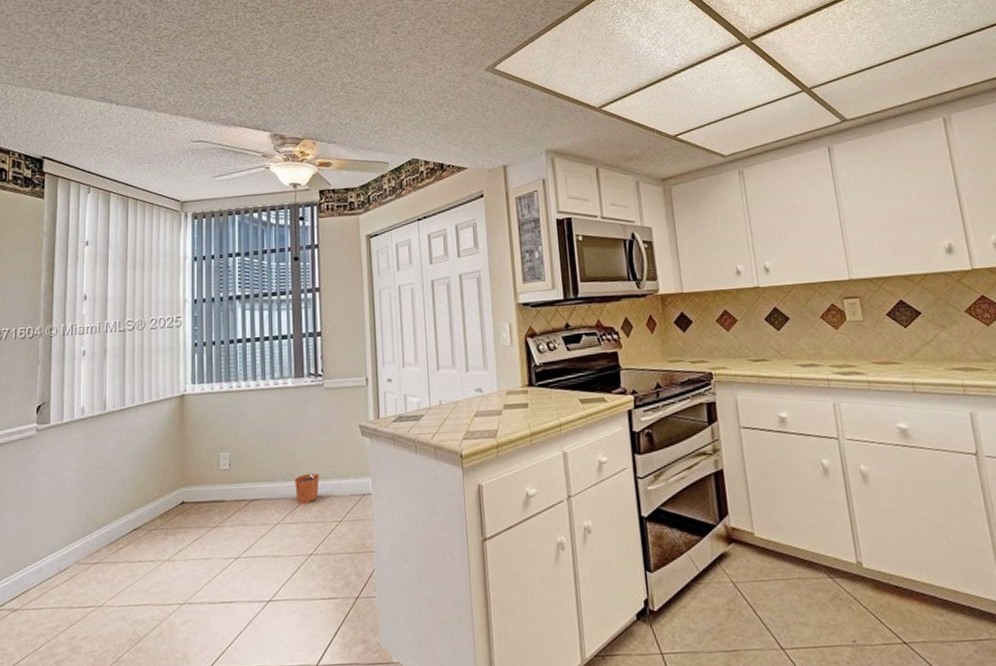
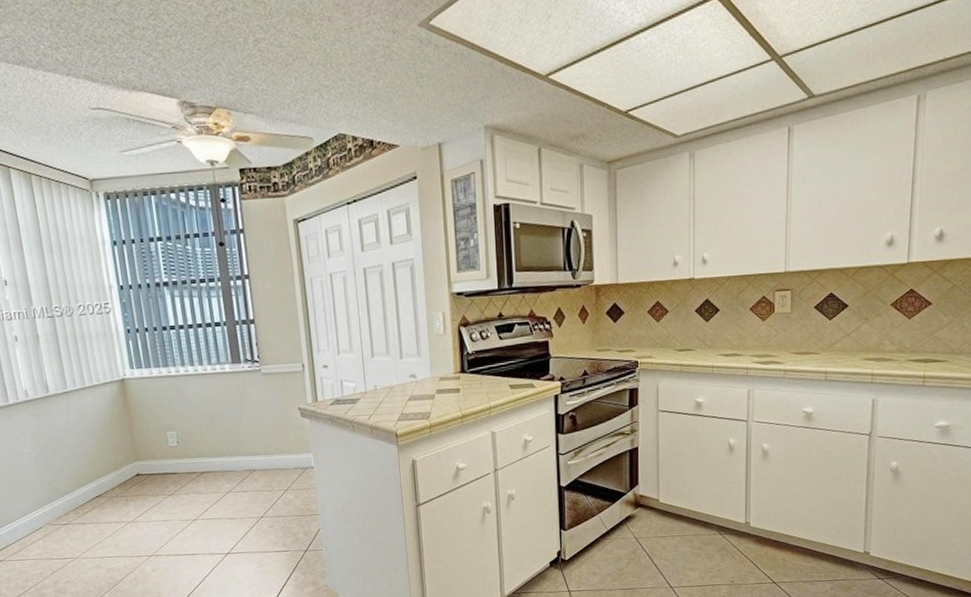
plant pot: present [295,467,319,504] -> none [241,444,264,476]

